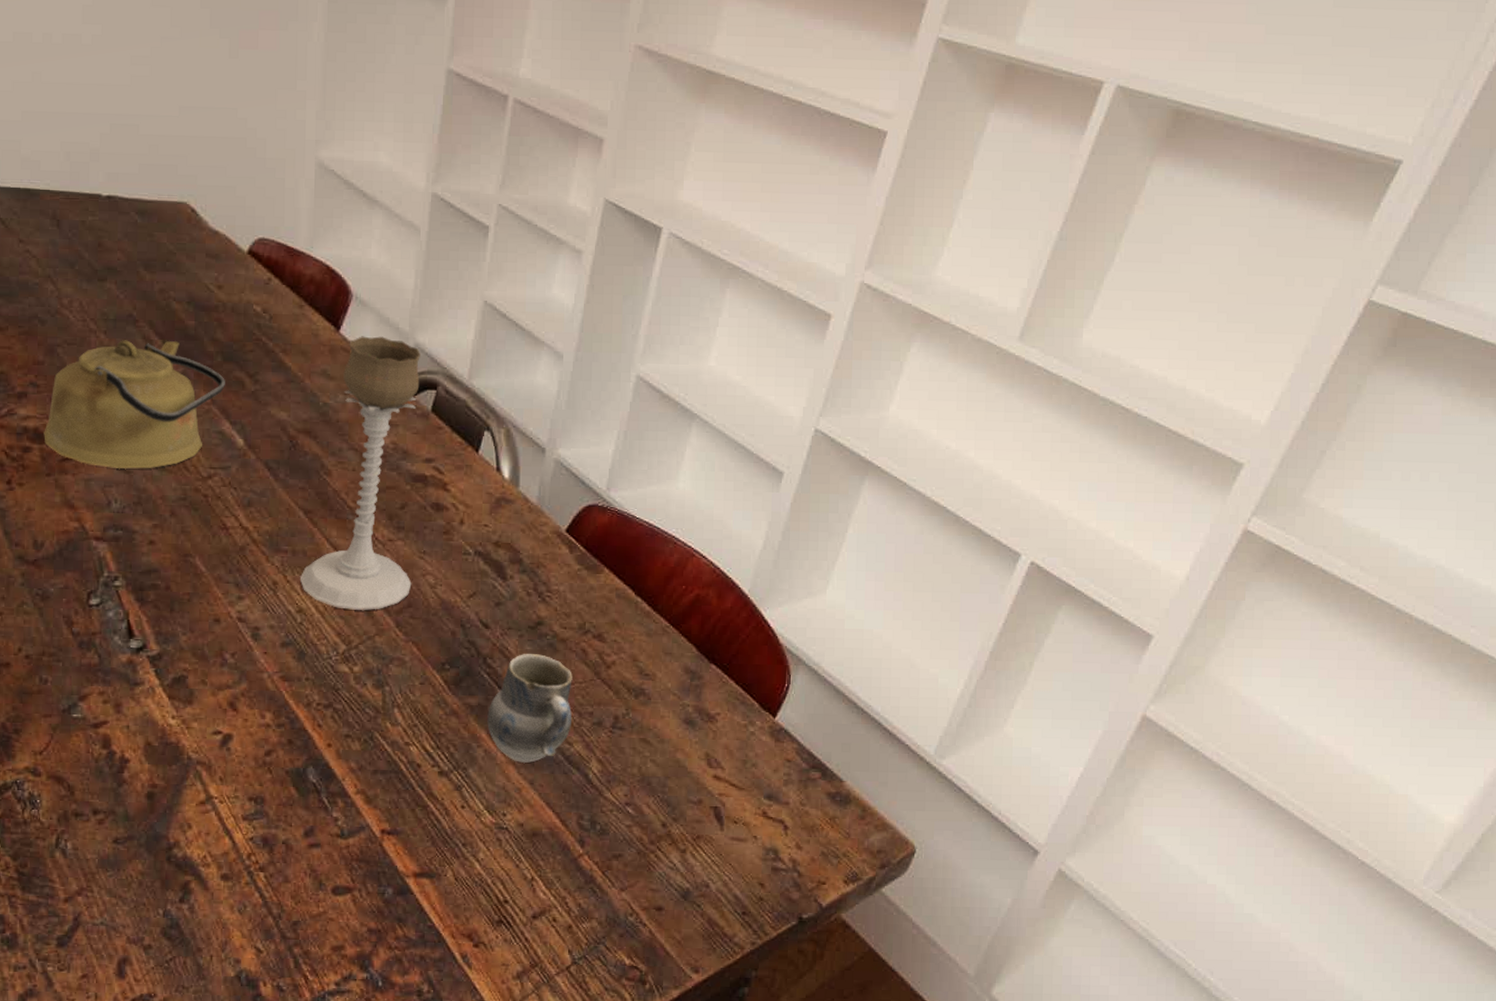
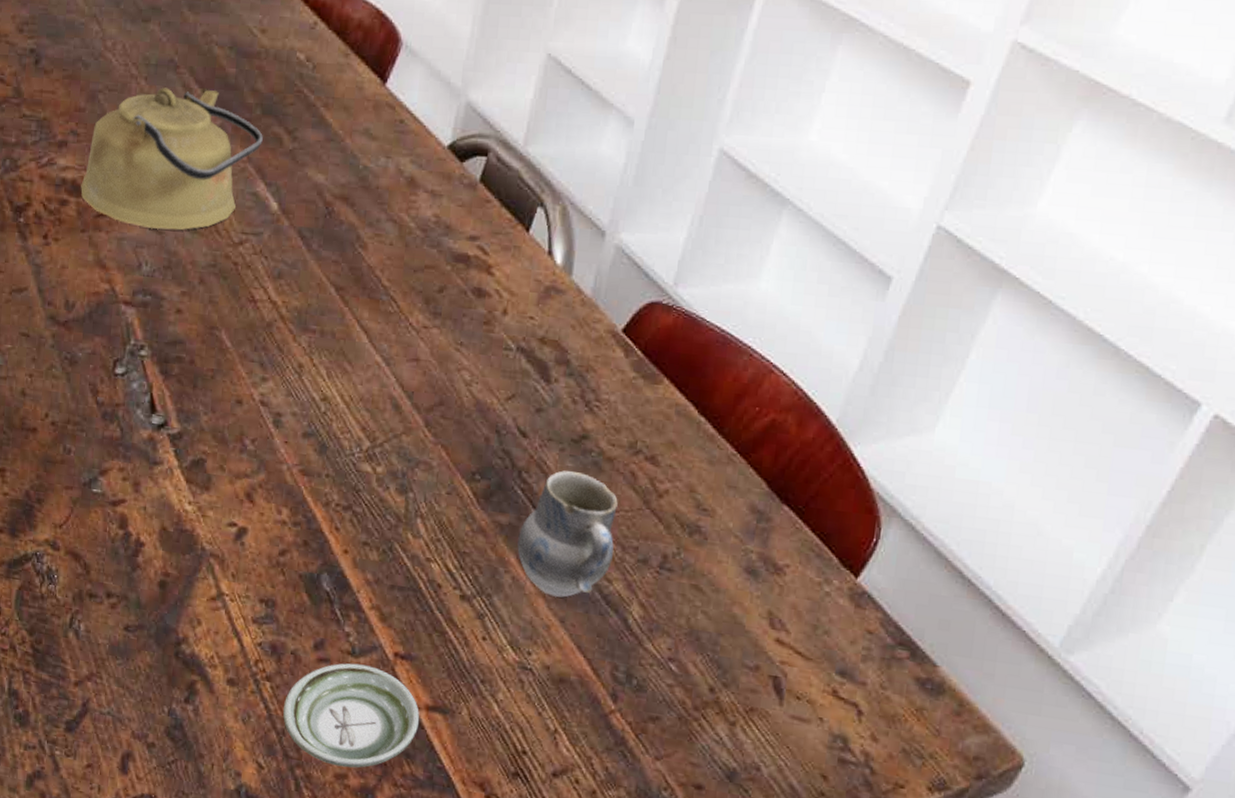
saucer: none [278,844,409,940] -> present [283,663,420,768]
candle holder: present [300,336,420,610] -> none [327,91,472,406]

